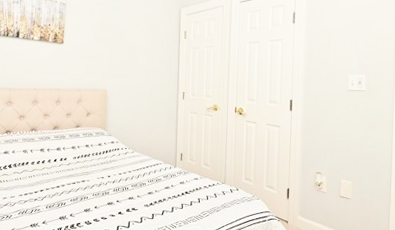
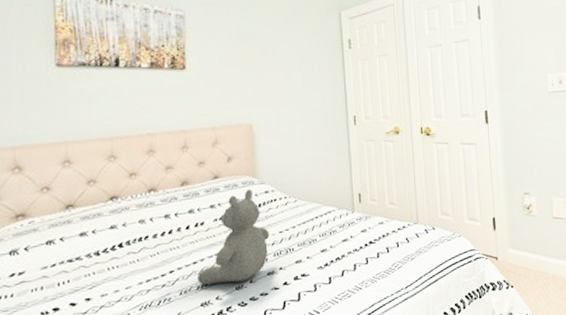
teddy bear: none [59,139,112,206] -> present [198,189,270,285]

